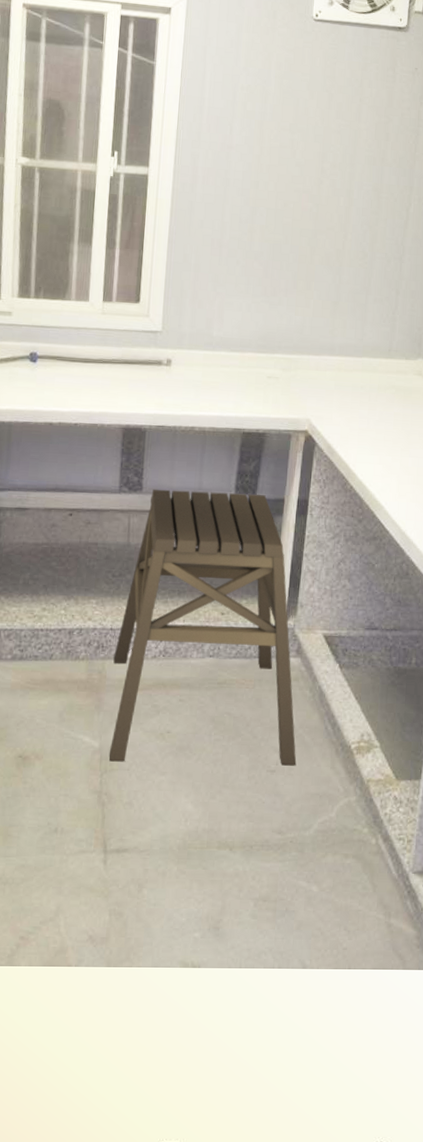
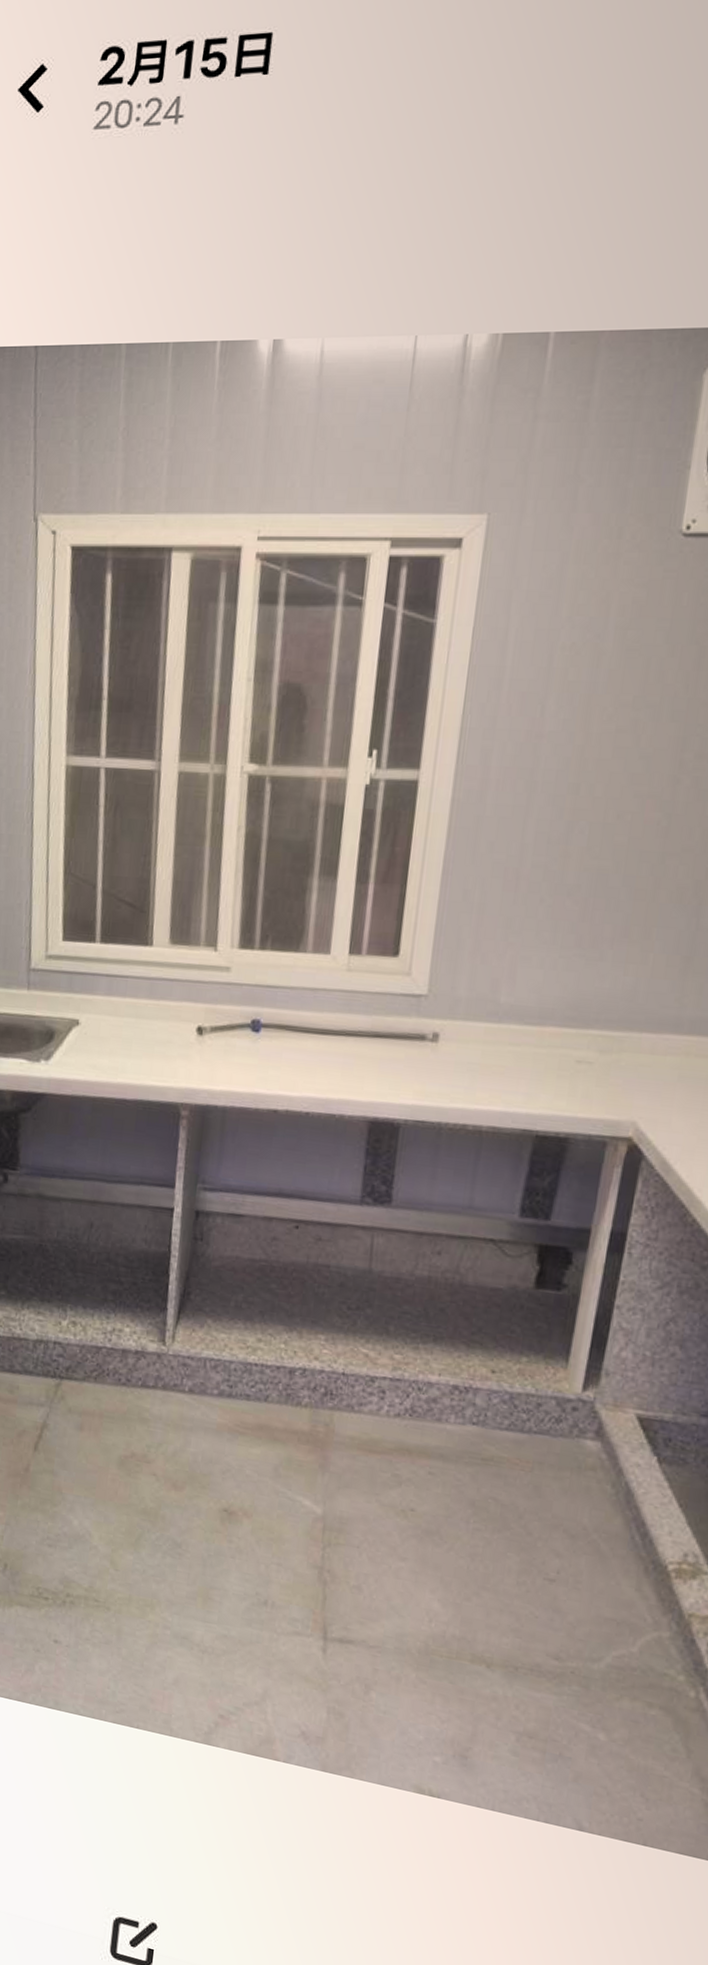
stool: present [109,489,297,766] -> none [334,1202,587,1579]

